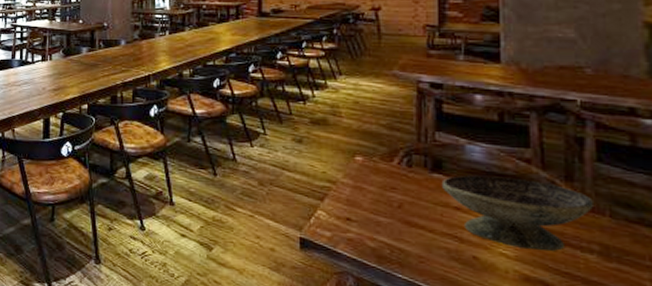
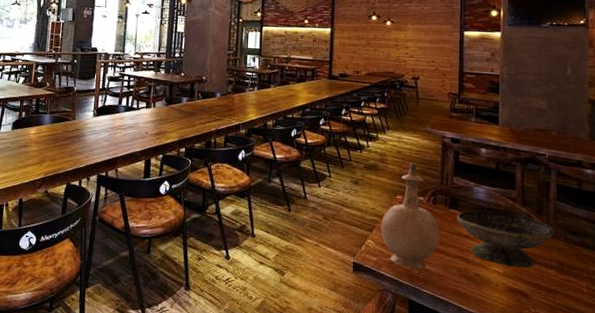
vase: none [335,114,418,249] -> present [381,162,440,270]

